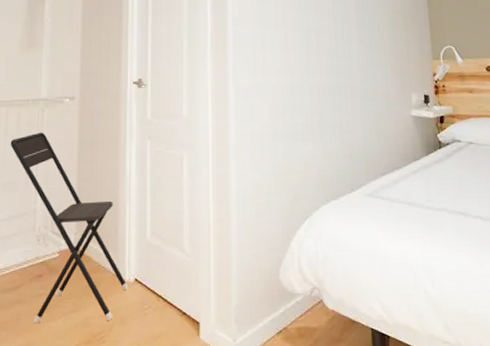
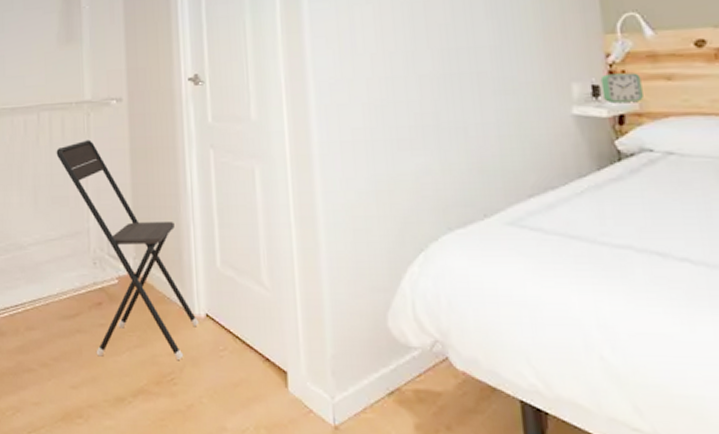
alarm clock: none [429,87,455,108] -> present [600,73,643,104]

